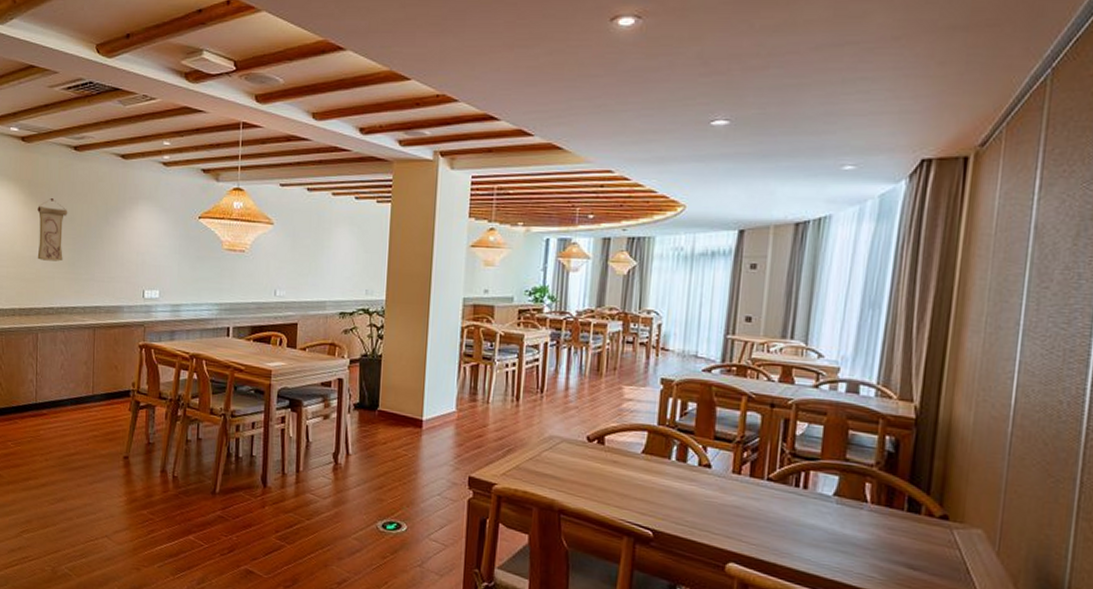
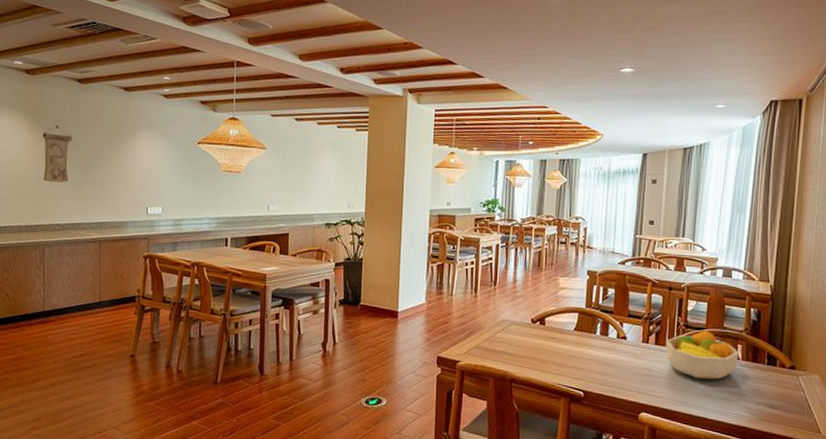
fruit bowl: none [765,461,867,528] -> present [666,330,739,380]

